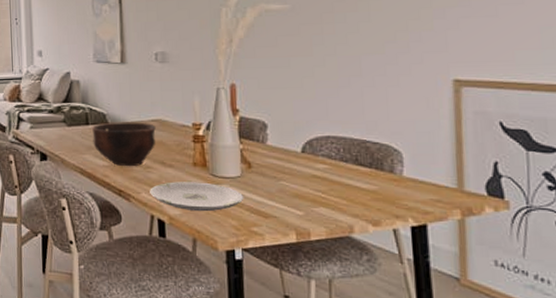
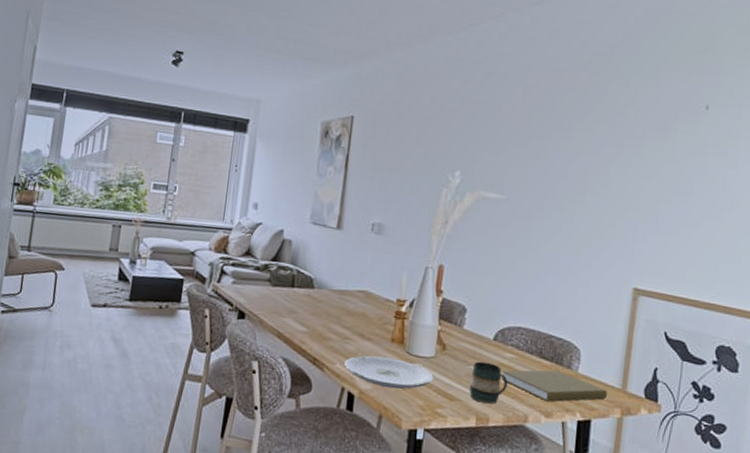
bowl: present [91,122,156,167] -> none [295,287,361,337]
mug: none [283,175,325,218] -> present [469,361,508,404]
book: none [317,175,443,210] -> present [501,369,608,402]

